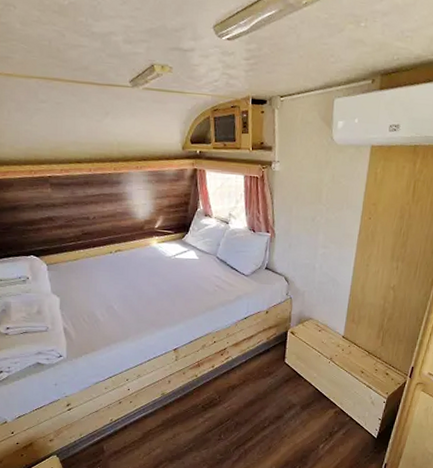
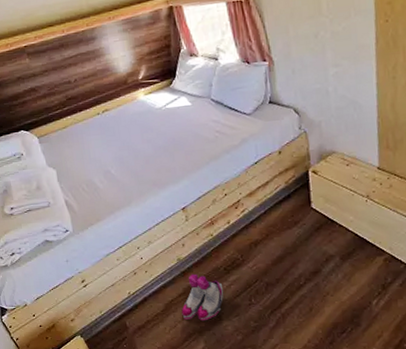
boots: none [157,408,199,451] -> present [181,273,224,321]

